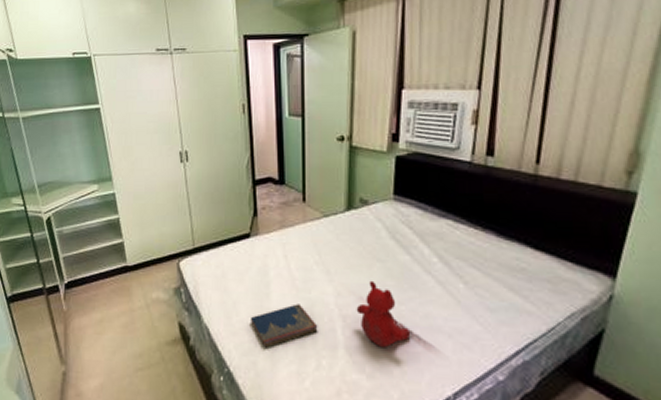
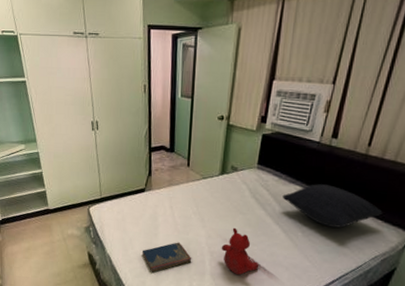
pillow: none [431,217,571,275] -> present [282,184,383,228]

